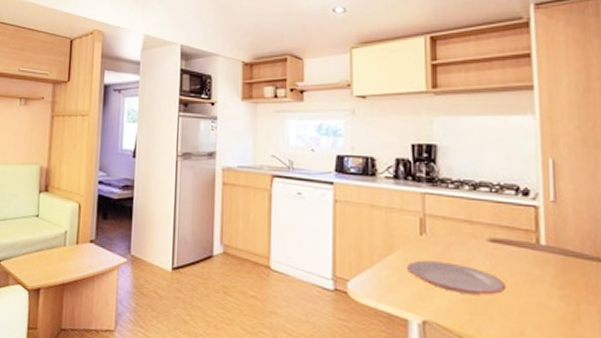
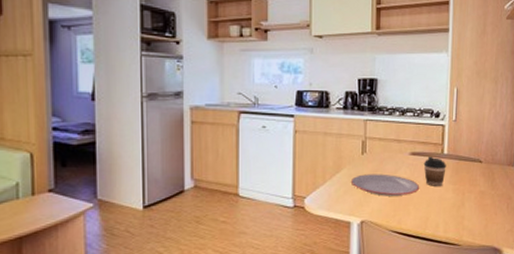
coffee cup: none [509,246,546,289] -> present [423,156,446,186]

